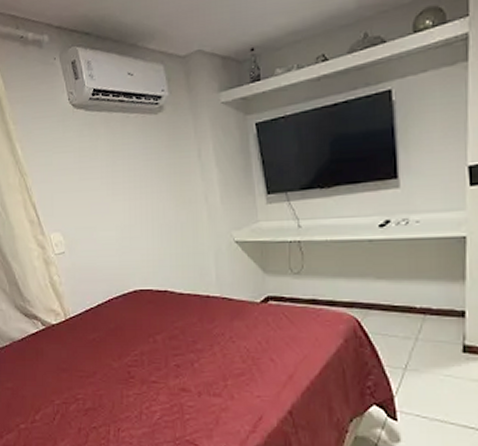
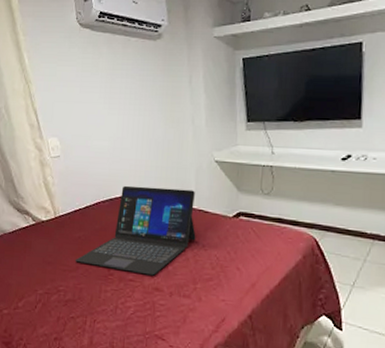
laptop: none [91,276,222,375] -> present [74,185,196,276]

